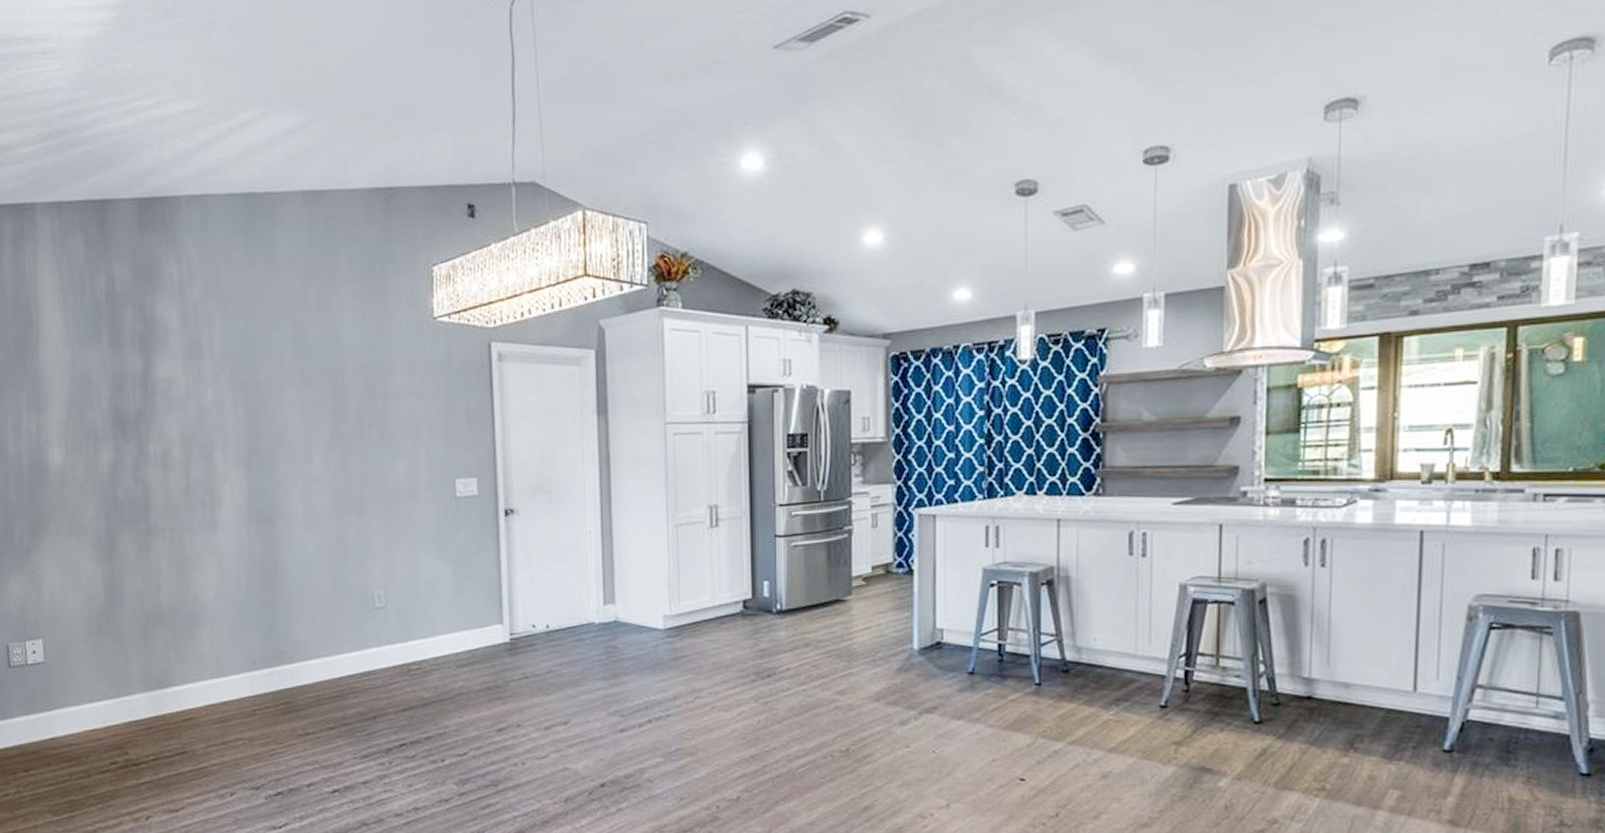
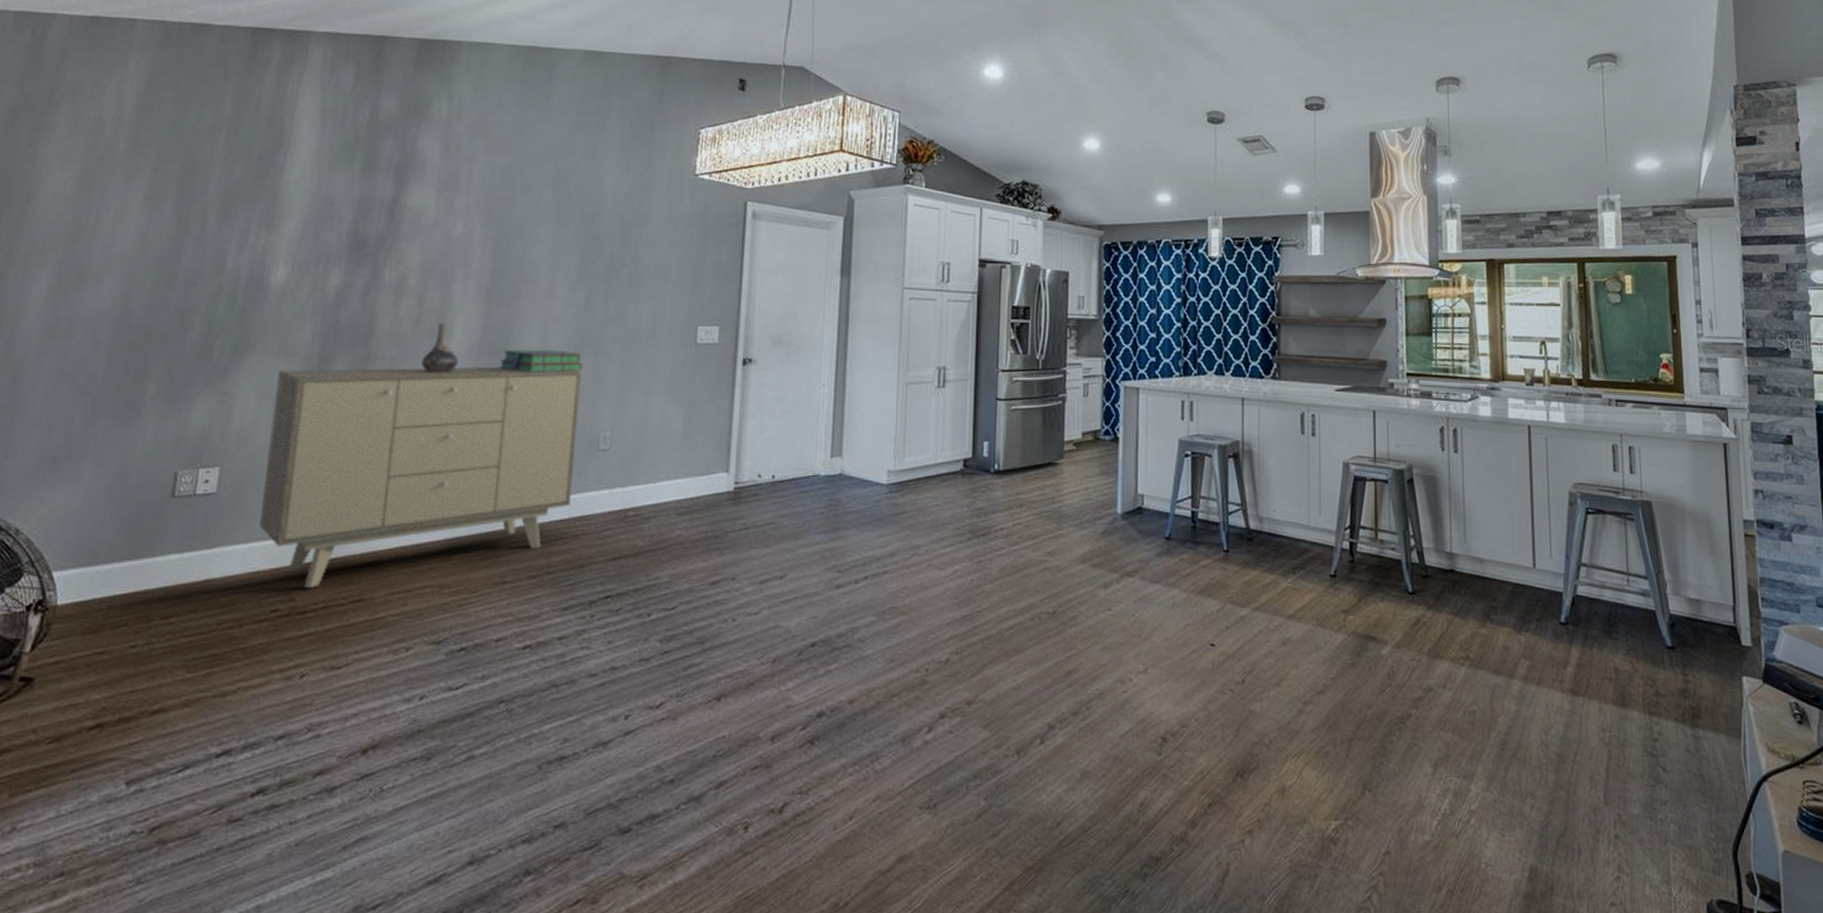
sideboard: none [73,531,356,744] -> present [258,366,582,589]
decorative vase: none [198,492,232,542] -> present [421,322,459,373]
stack of books: none [270,512,348,536] -> present [500,349,583,373]

